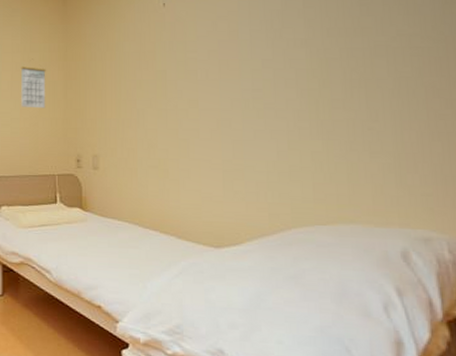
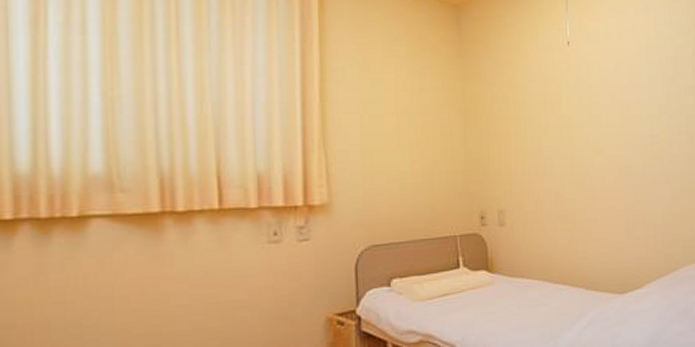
calendar: present [20,59,46,108] -> none [408,99,442,159]

